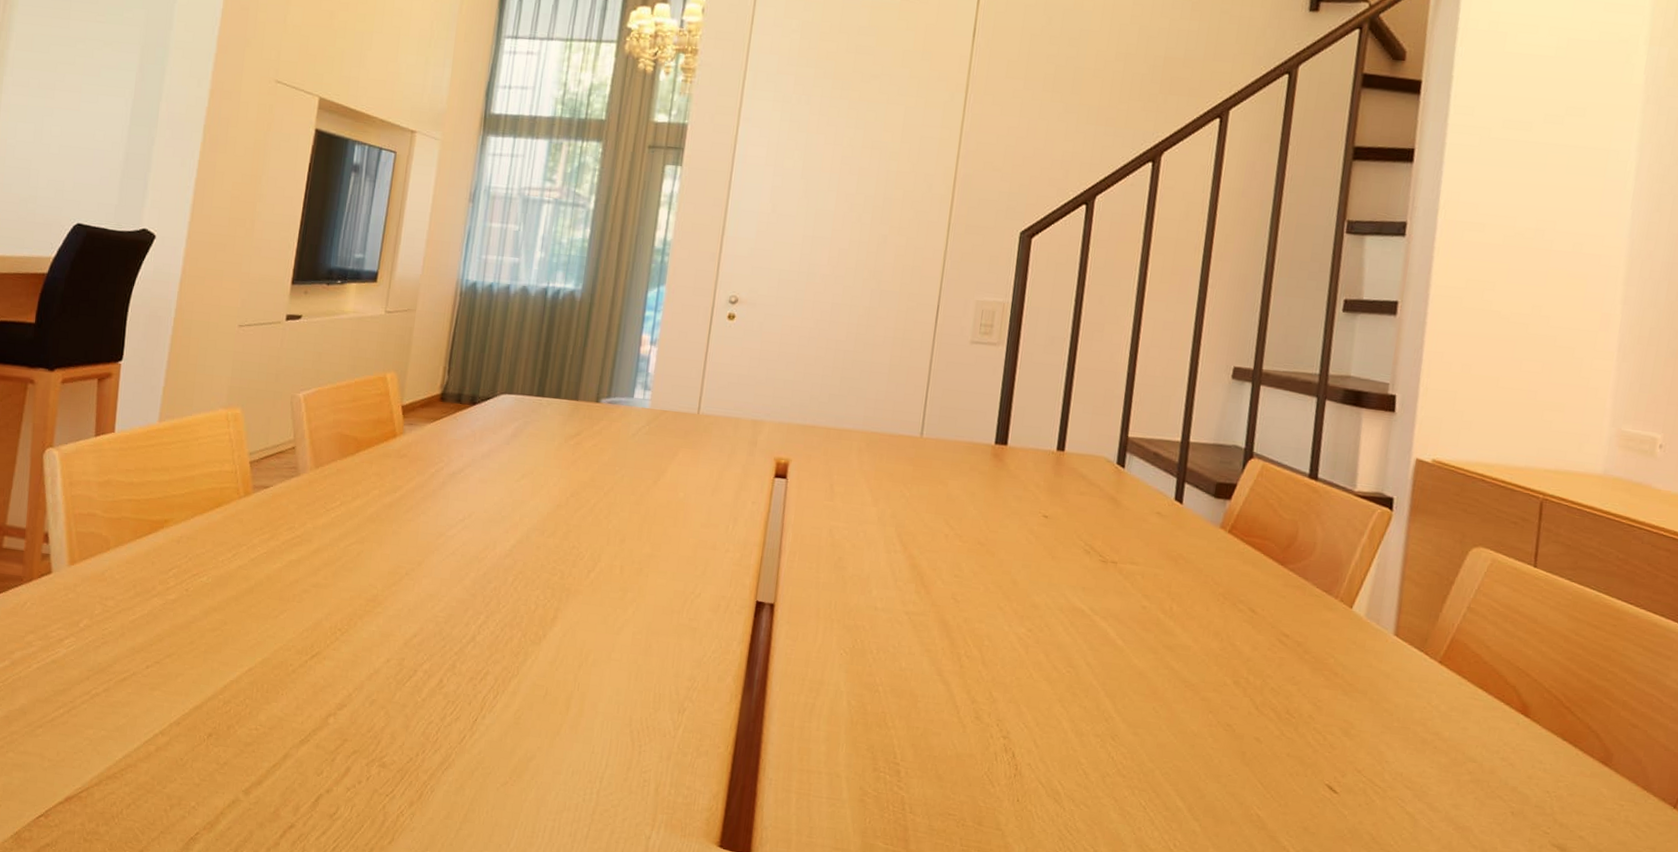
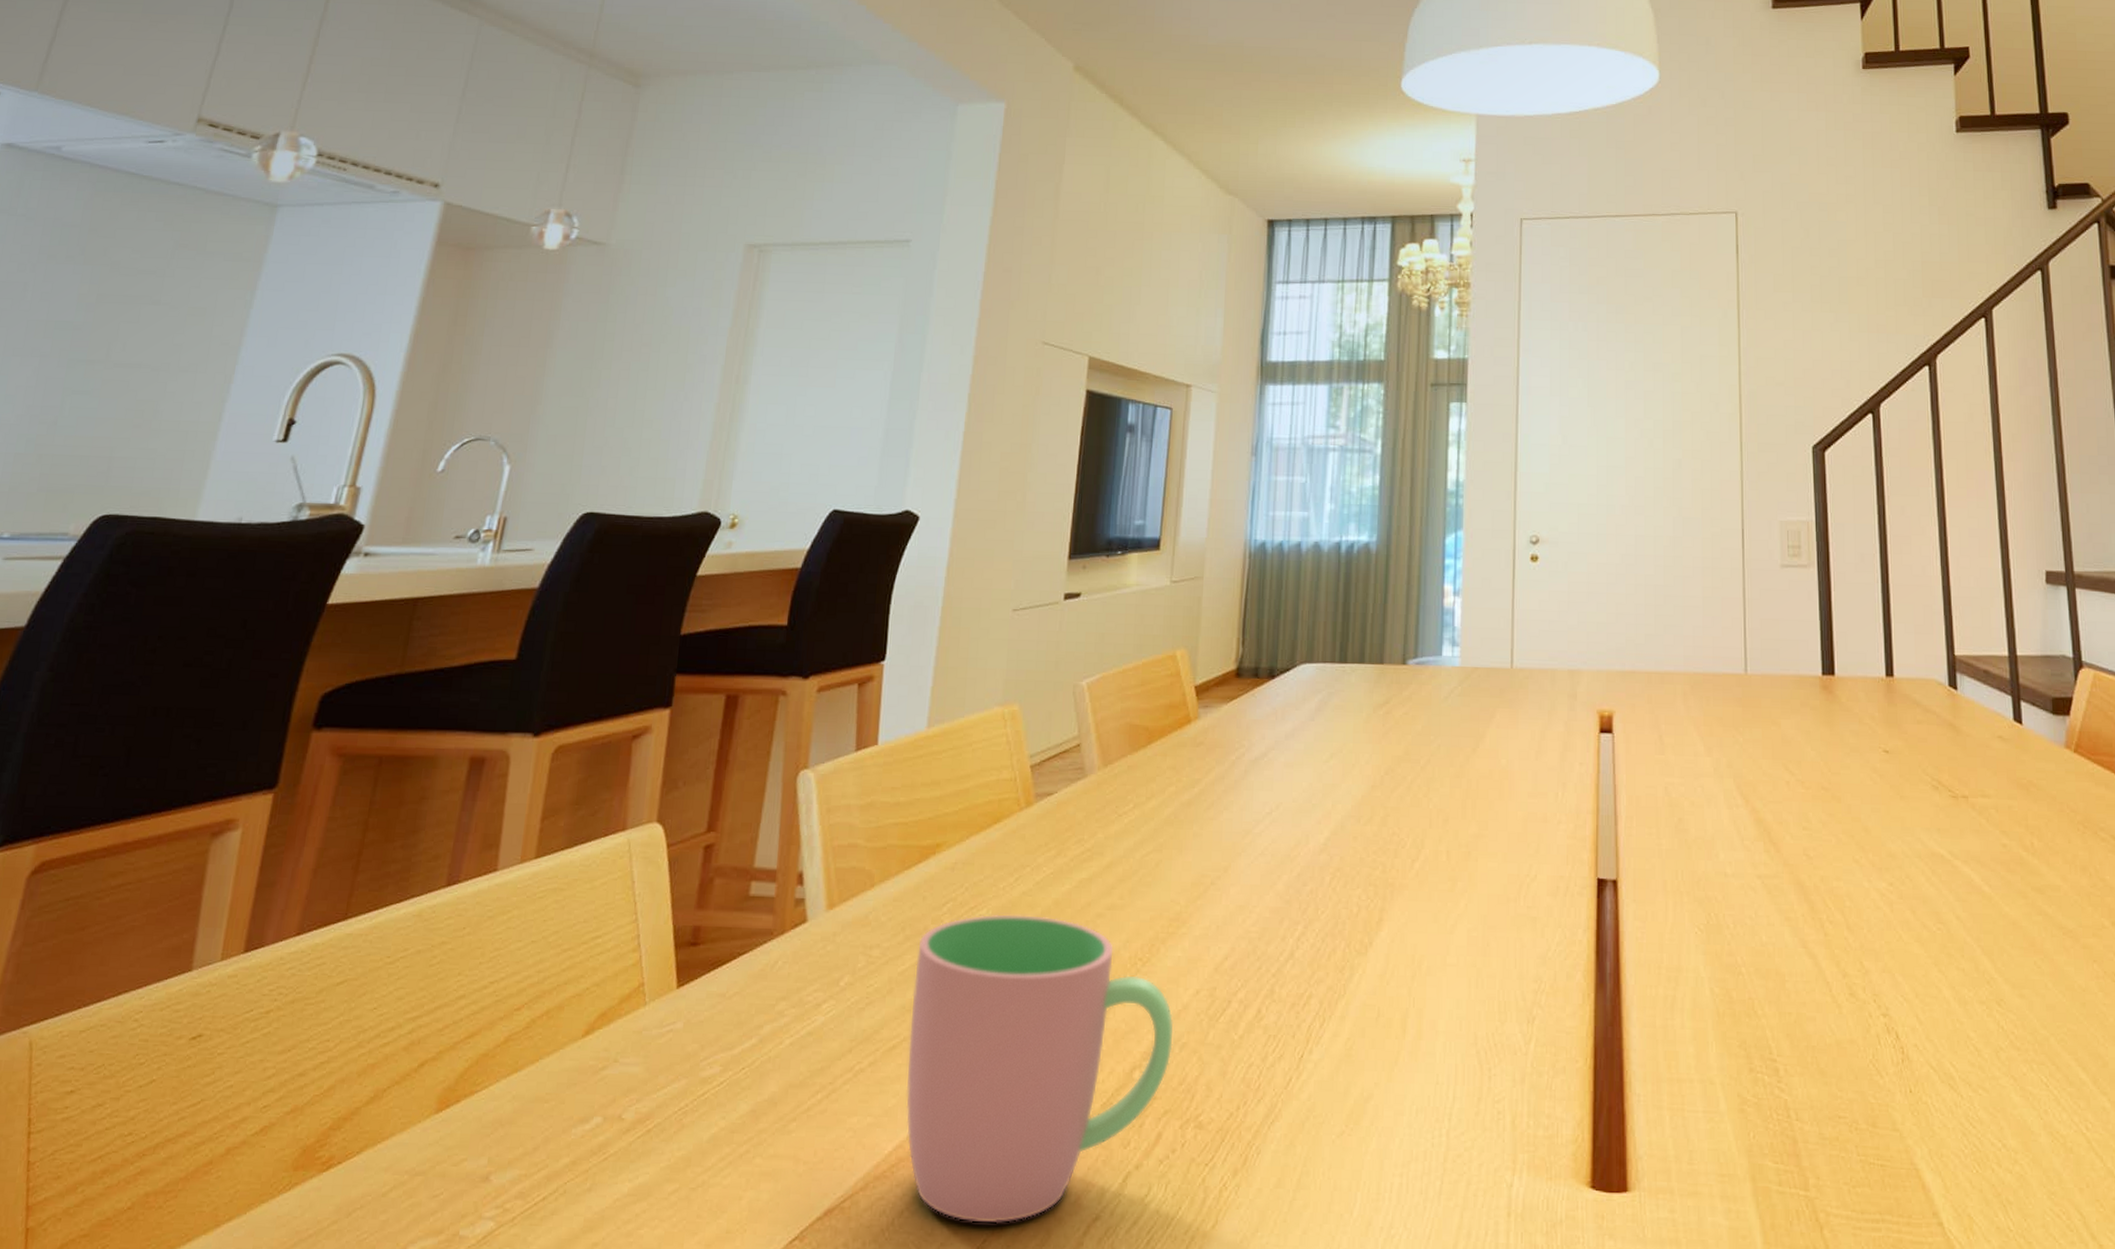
cup: none [134,581,366,822] -> present [906,914,1174,1224]

